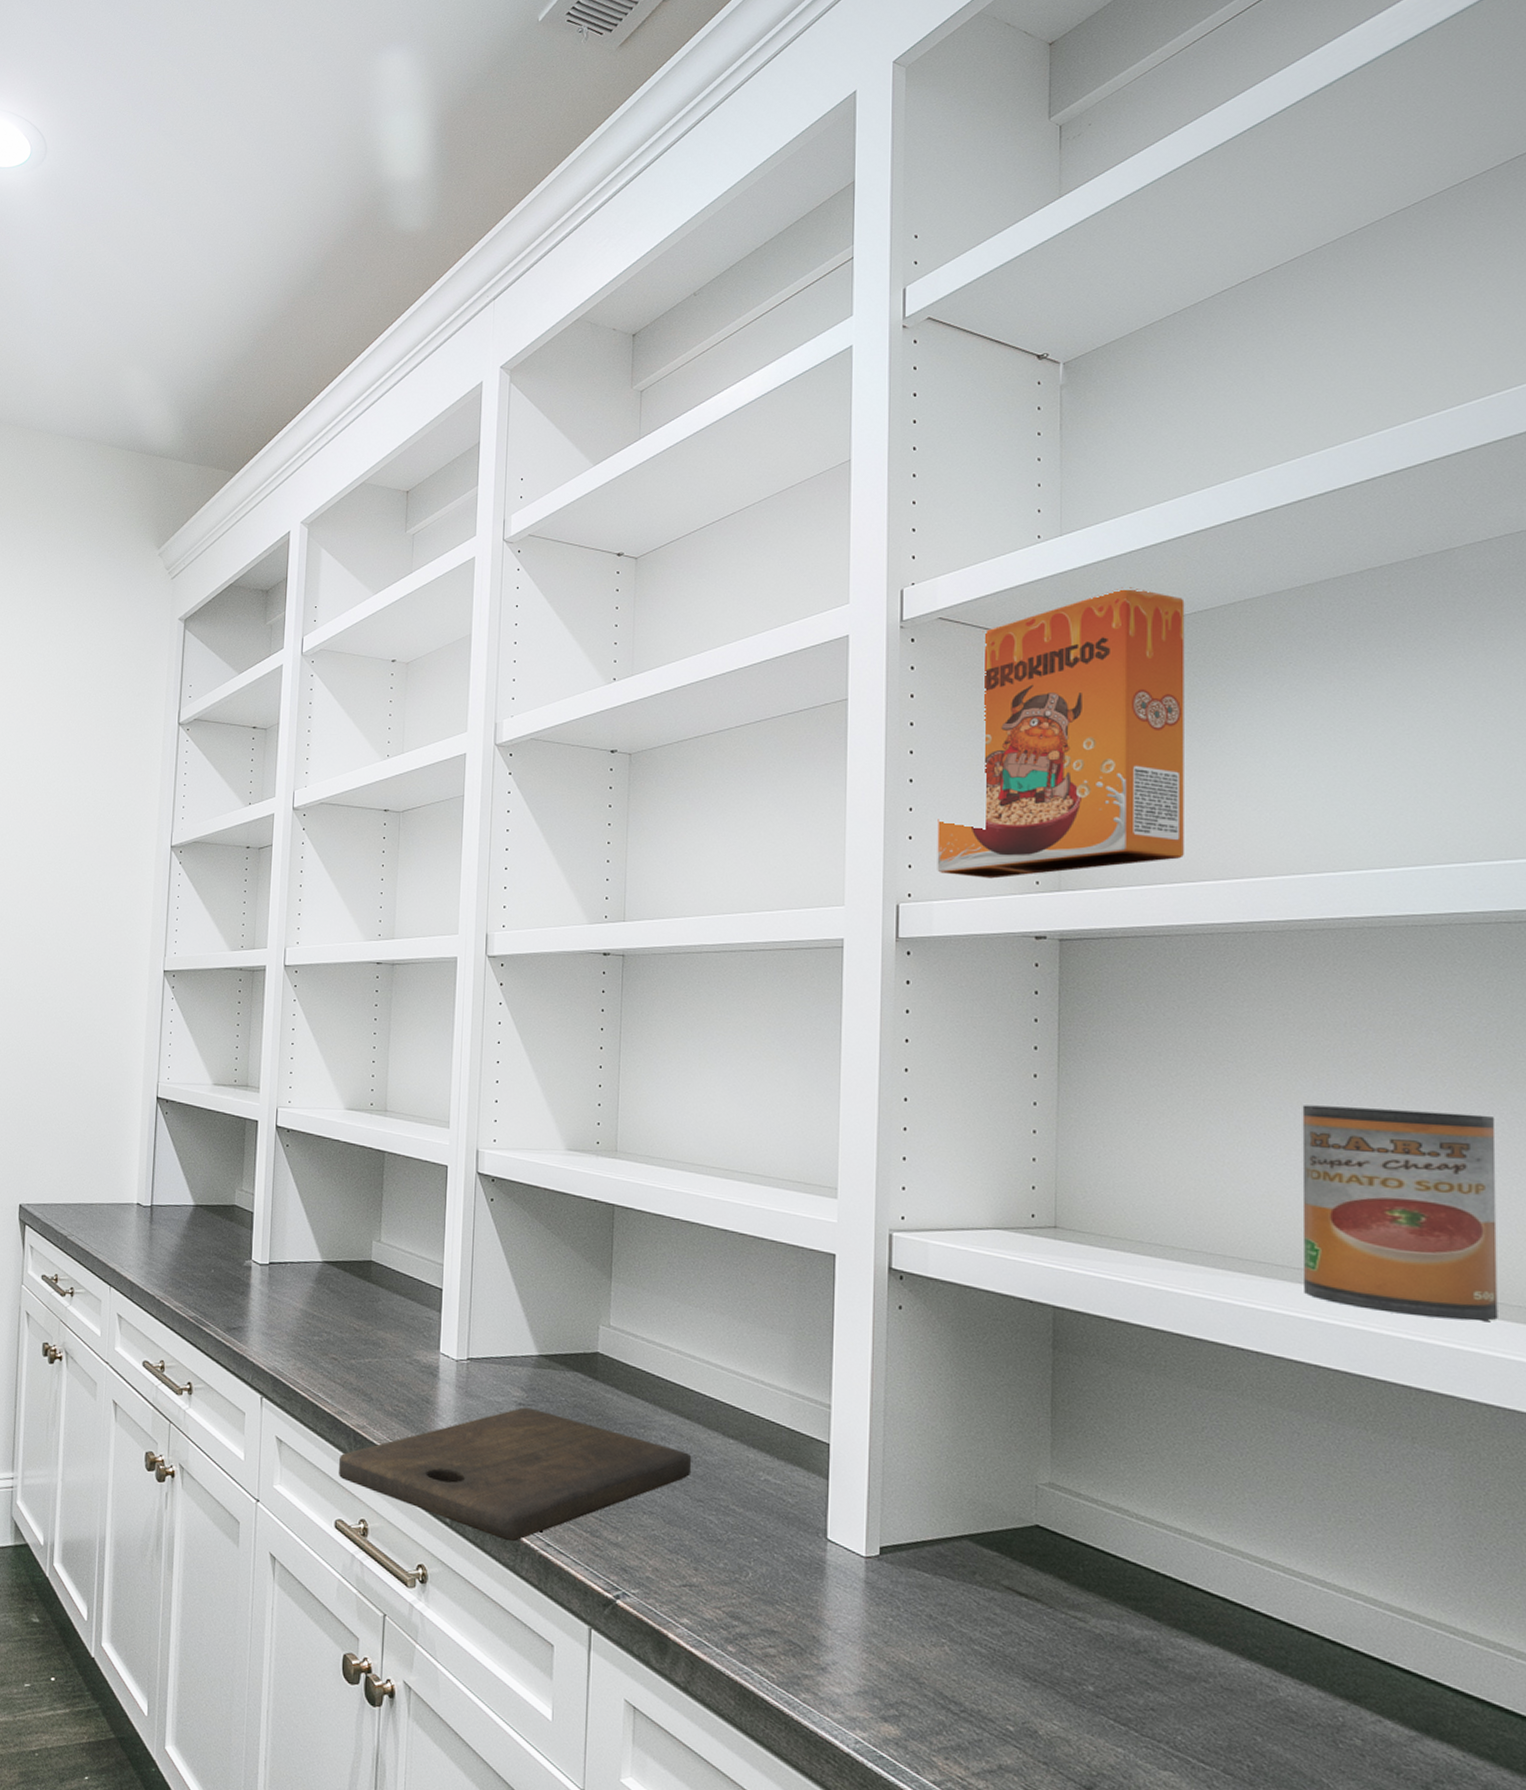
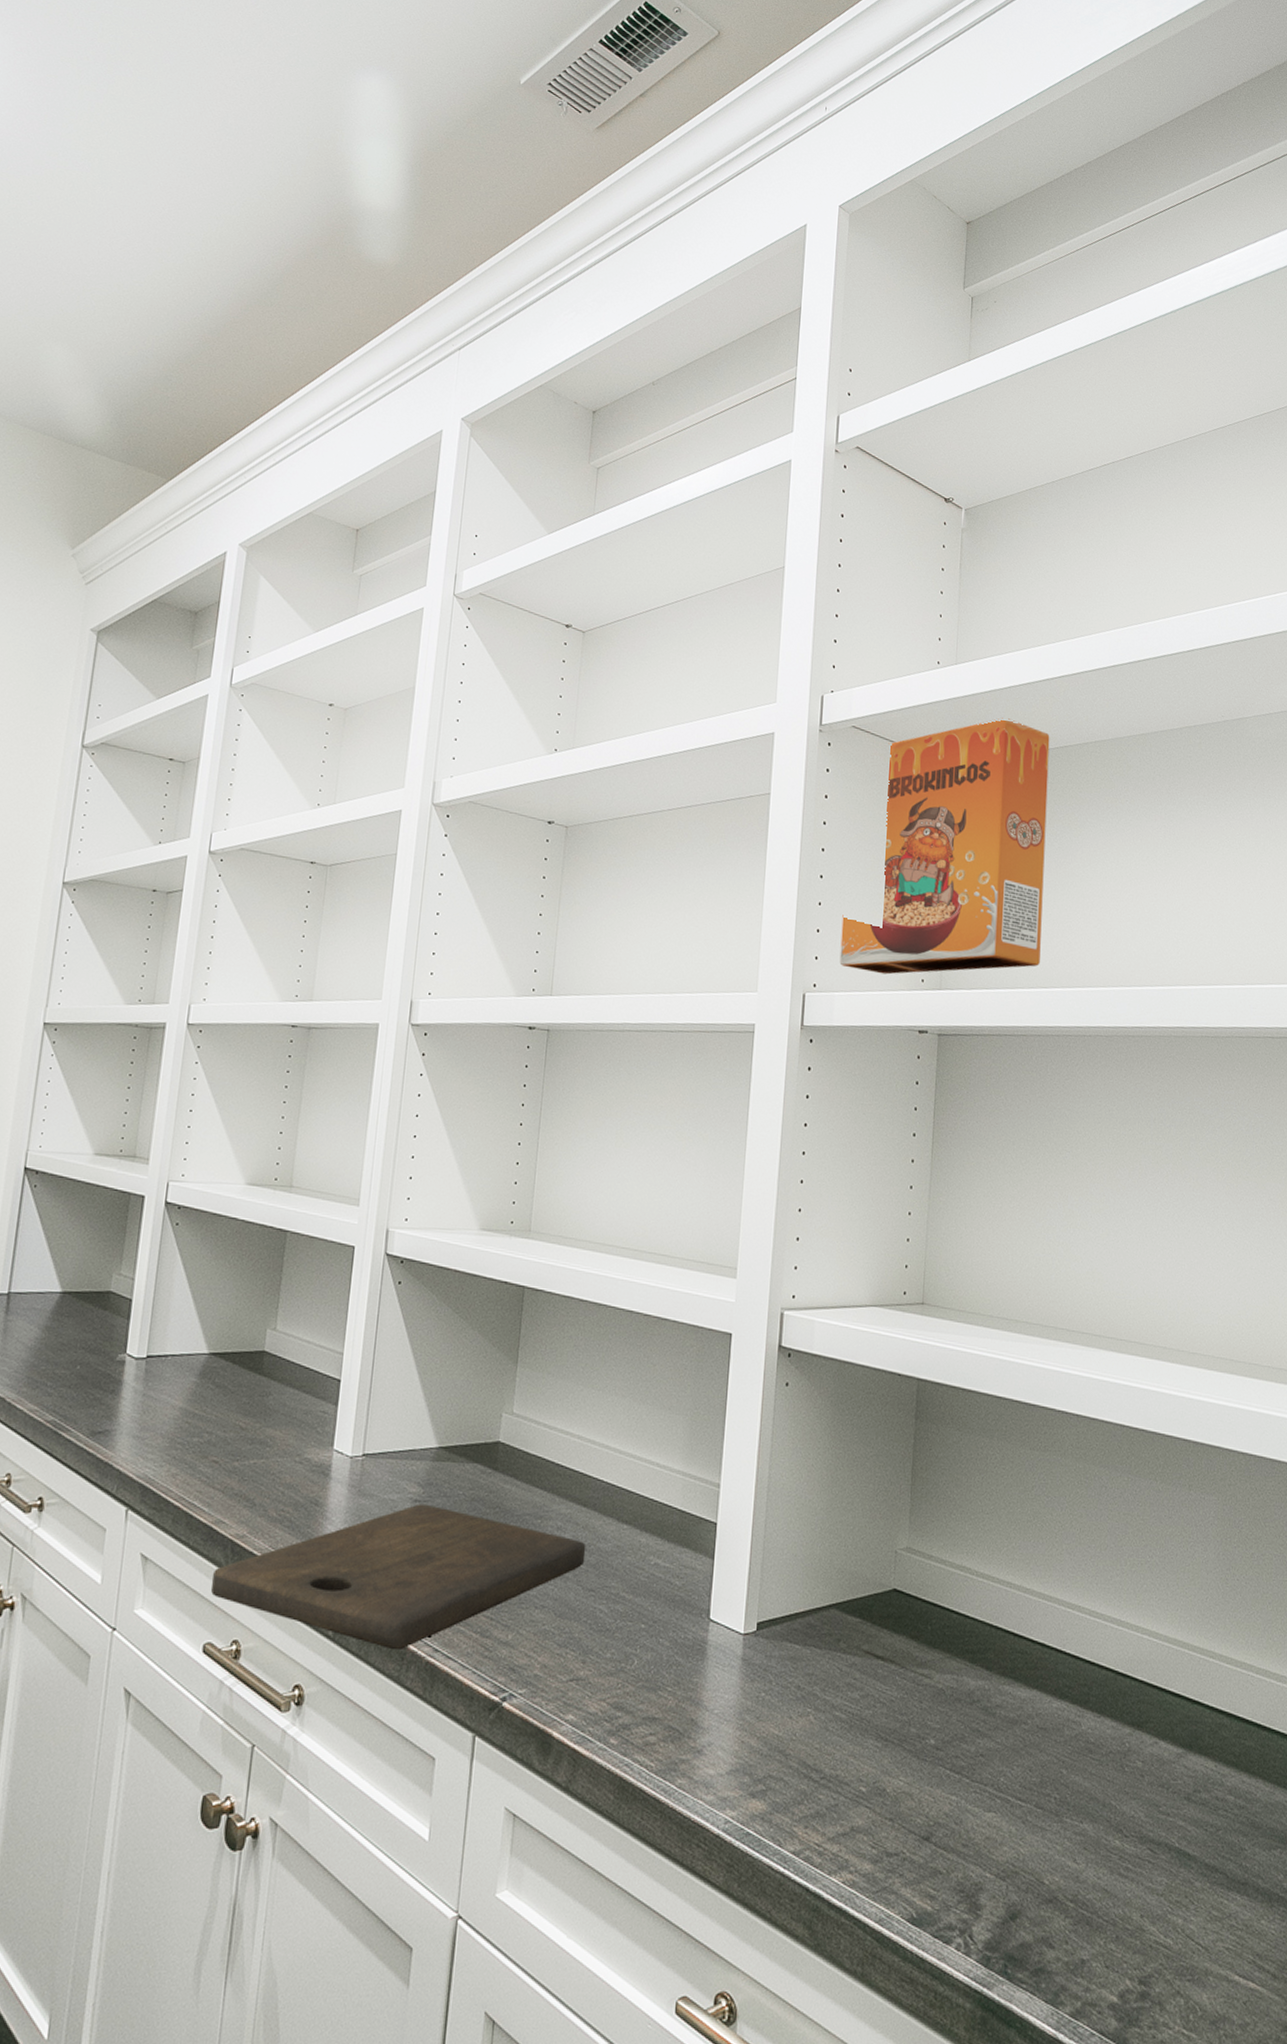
can: present [1302,1105,1498,1321] -> none [1115,1191,1258,1381]

